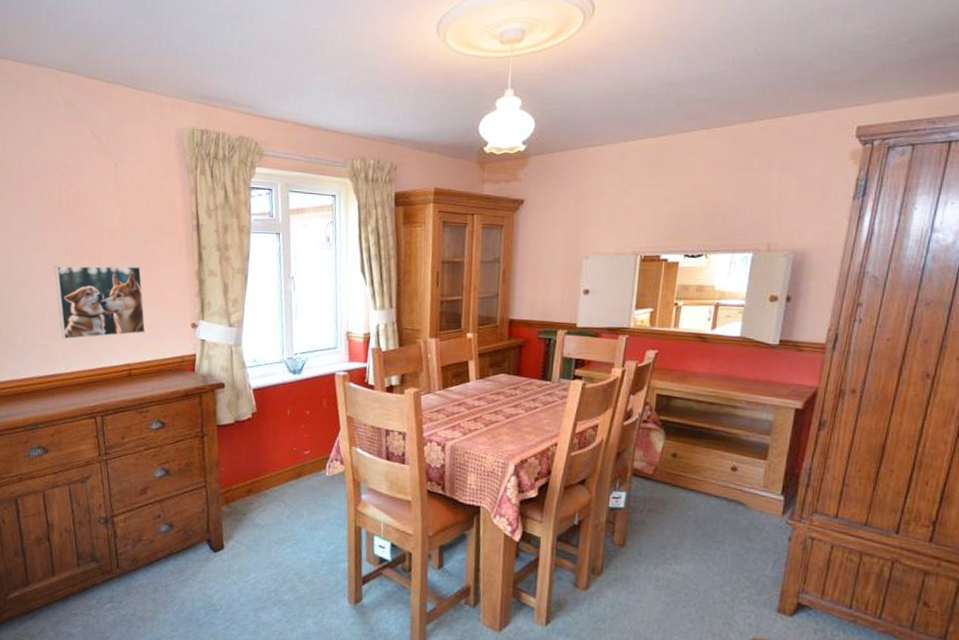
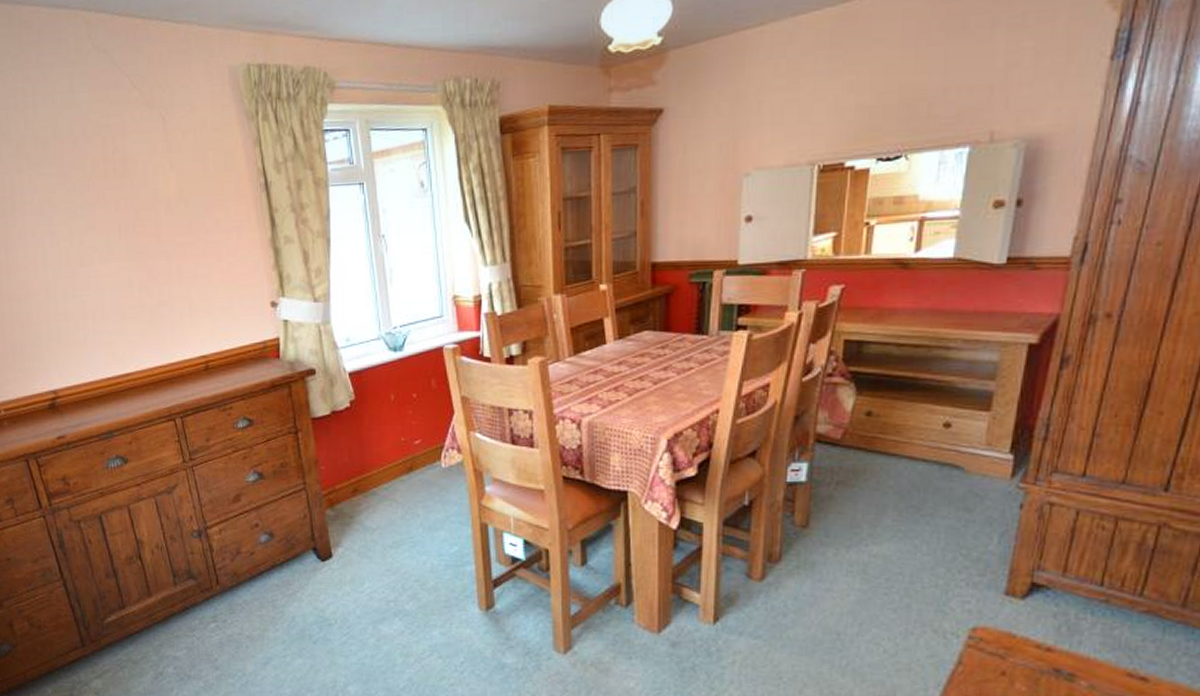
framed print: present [54,265,146,339] -> none [109,239,219,333]

